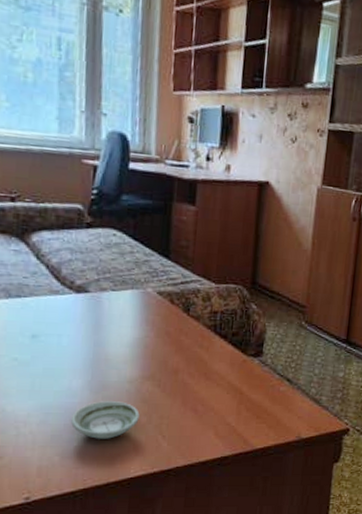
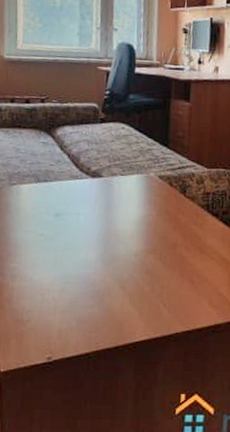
saucer: present [71,401,140,439] -> none [86,272,144,306]

